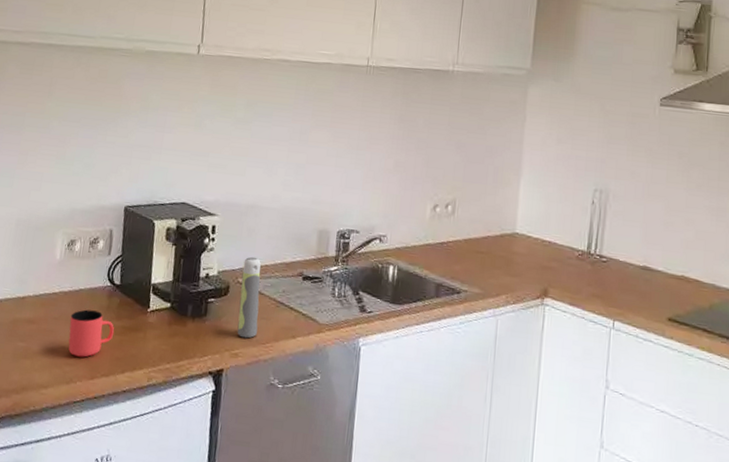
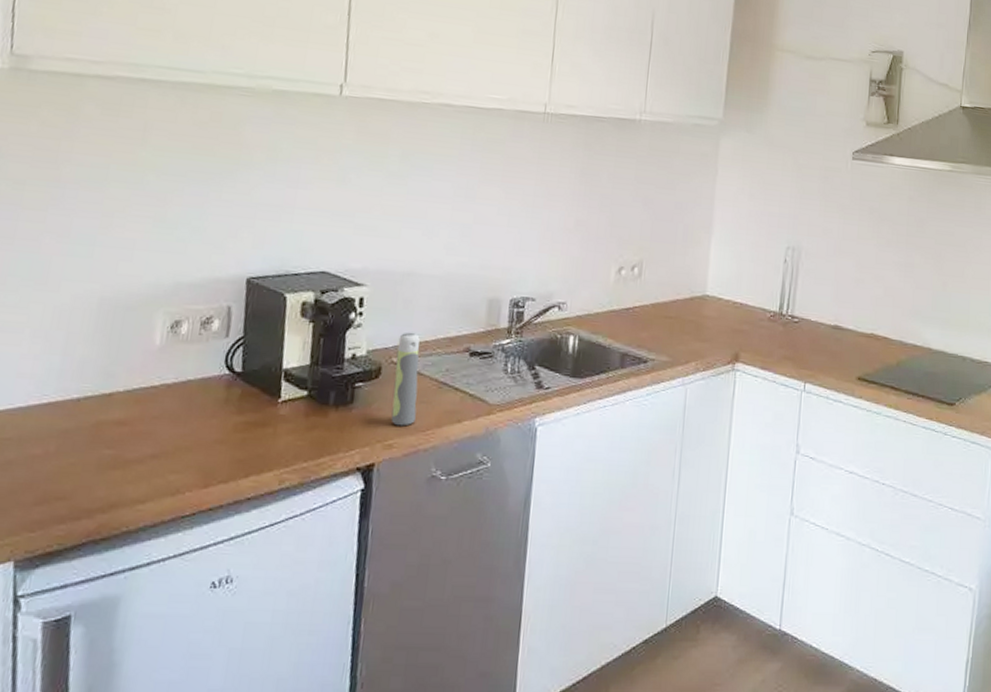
cup: present [68,309,114,358] -> none [173,404,235,462]

